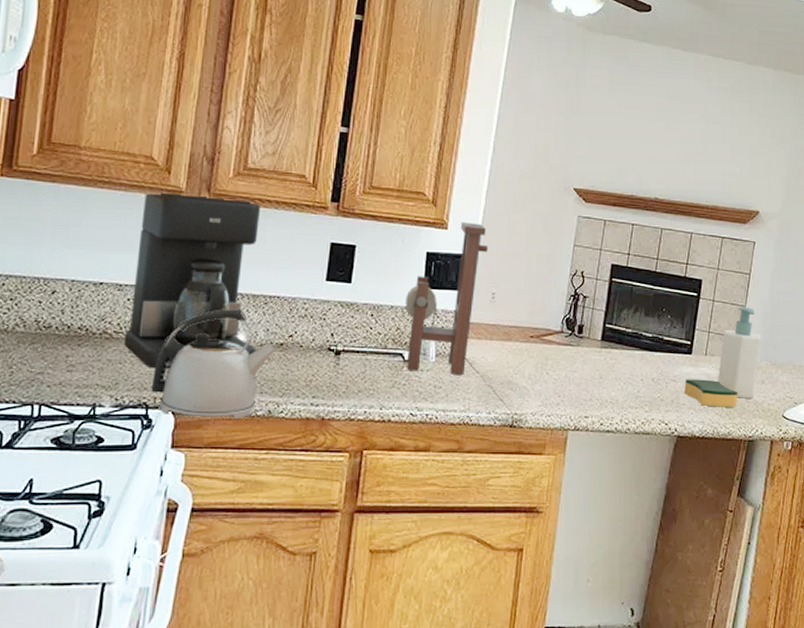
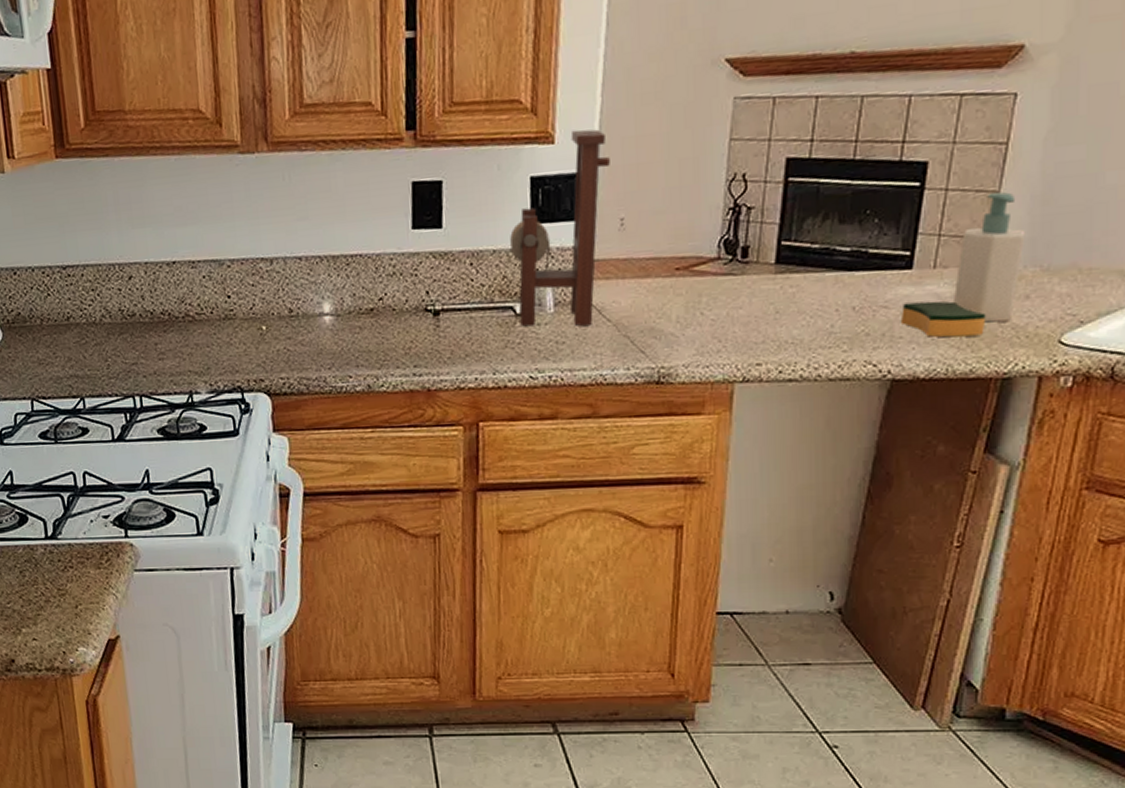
coffee maker: present [124,189,261,369] -> none [199,142,344,350]
kettle: present [151,309,278,419] -> none [242,274,369,398]

